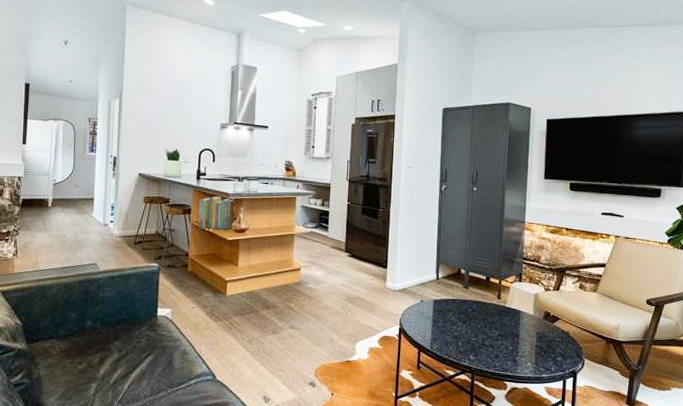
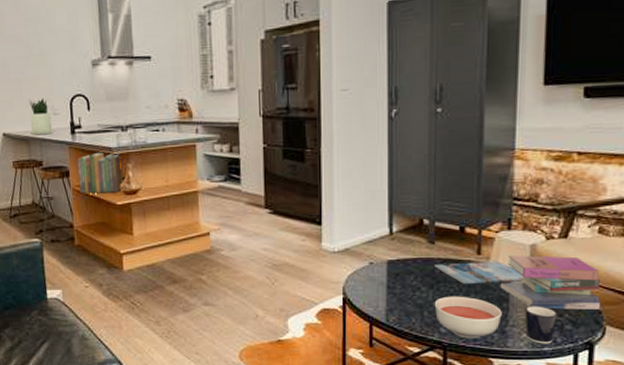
bowl: none [466,330,514,366] -> present [434,296,502,339]
magazine: none [467,304,530,322] -> present [434,262,525,285]
books: none [513,301,581,346] -> present [500,255,601,310]
mug: none [530,341,558,372] -> present [524,306,566,344]

